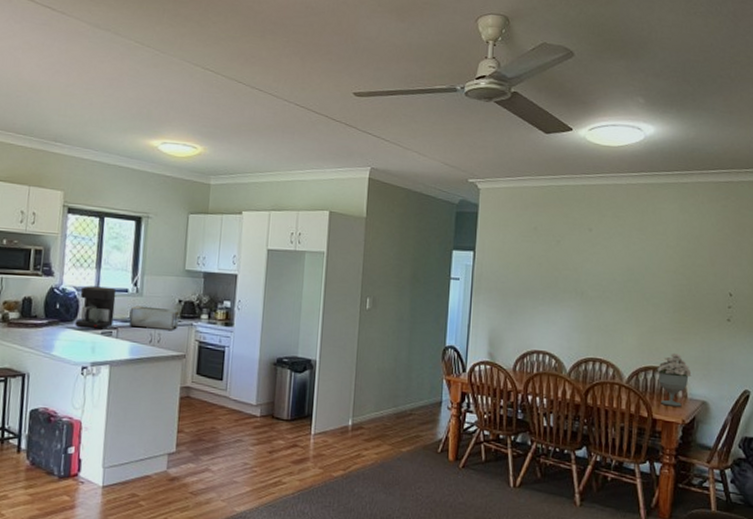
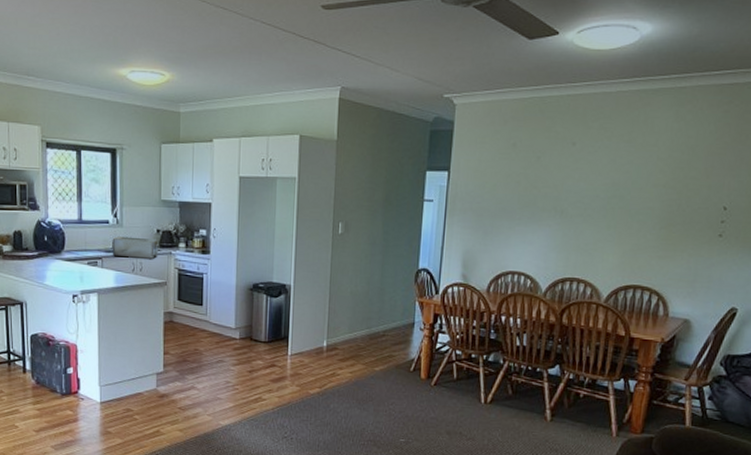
coffee maker: present [75,286,117,329] -> none [63,218,98,260]
bouquet: present [654,352,692,408] -> none [634,270,675,327]

